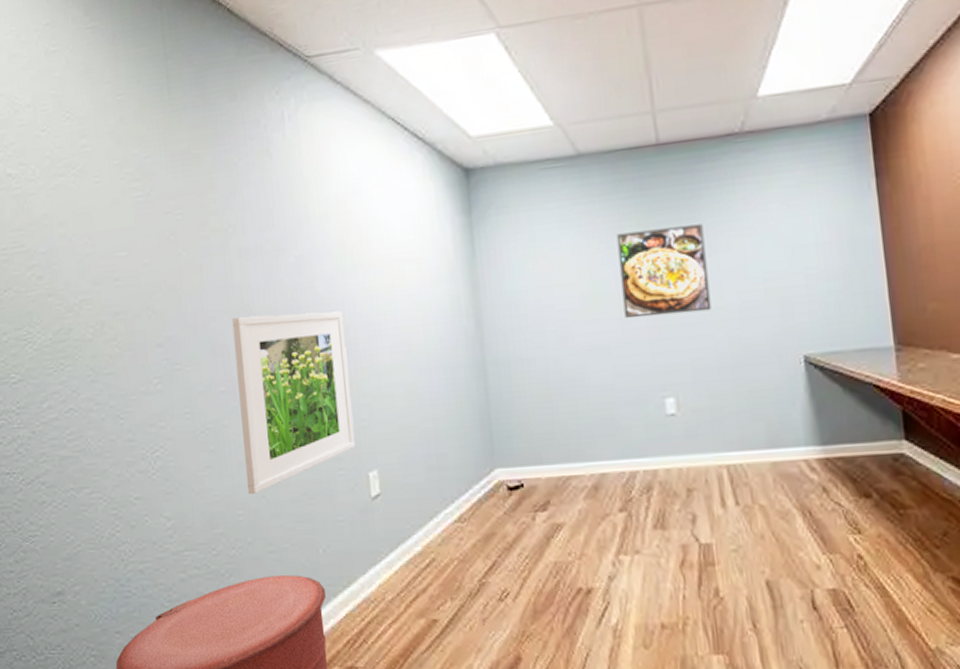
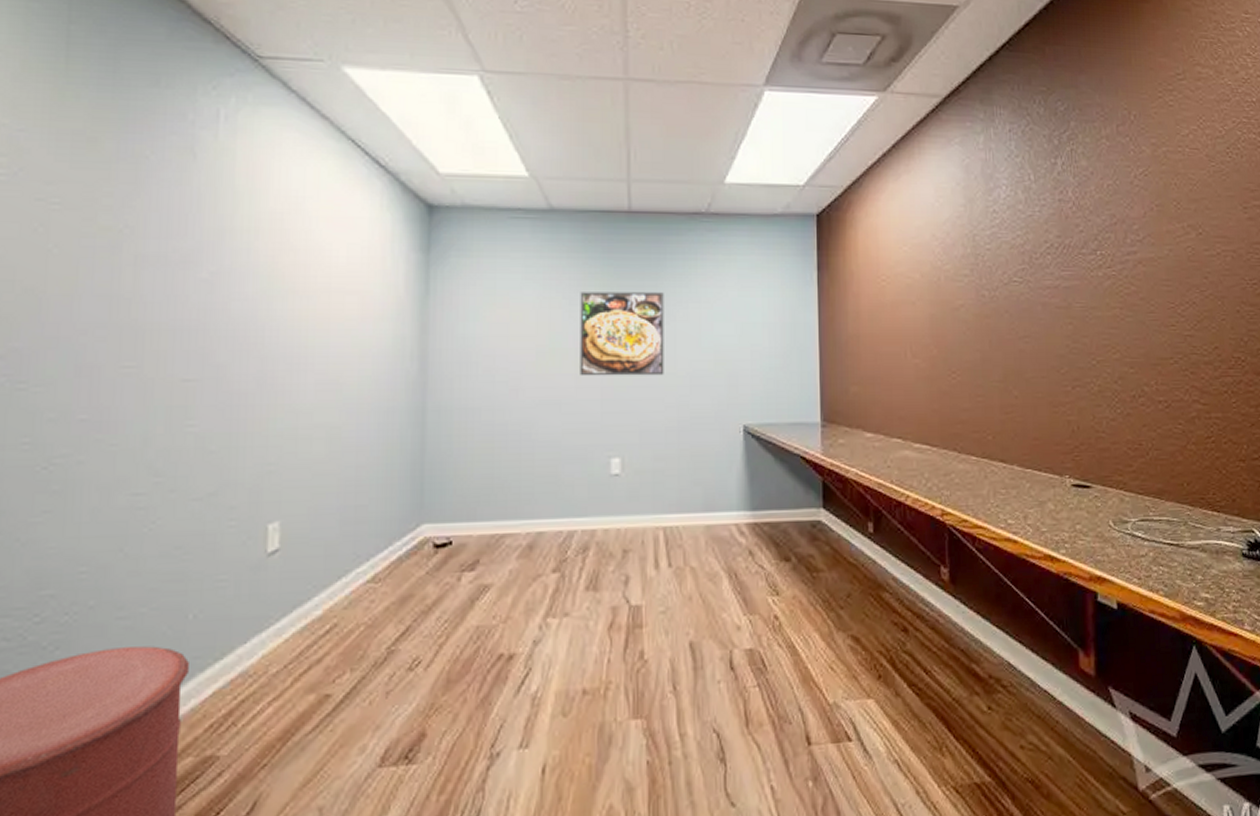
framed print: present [232,311,356,494] -> none [99,334,261,546]

